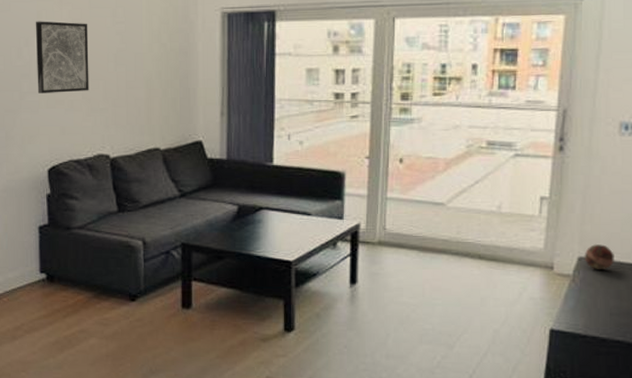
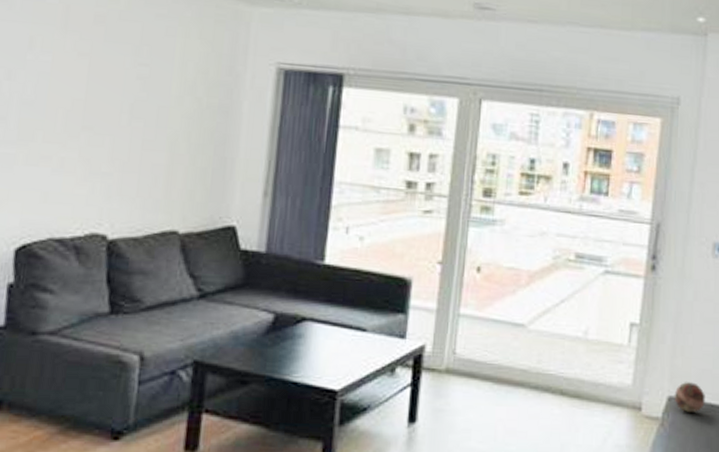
wall art: present [35,21,89,93] -> none [15,48,100,148]

